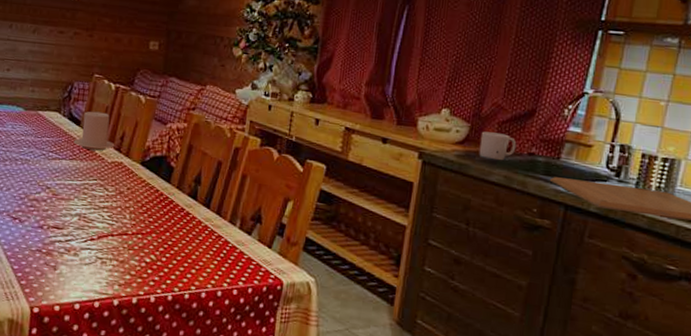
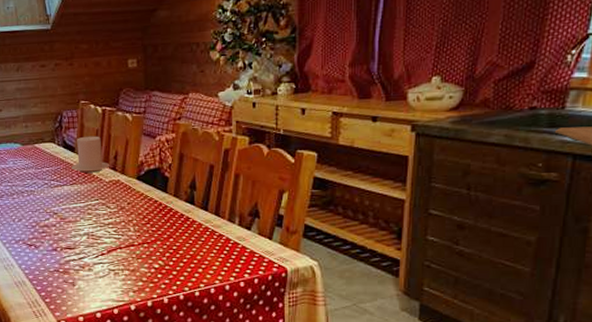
mug: present [478,131,517,161] -> none [475,92,516,121]

